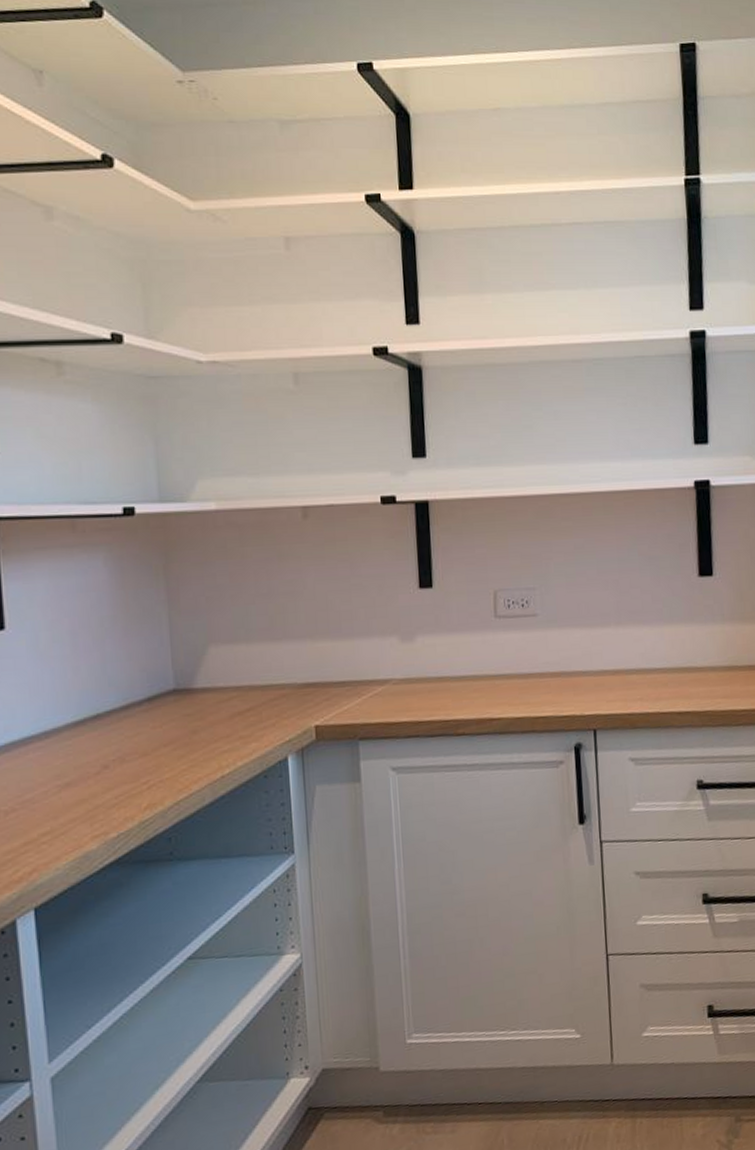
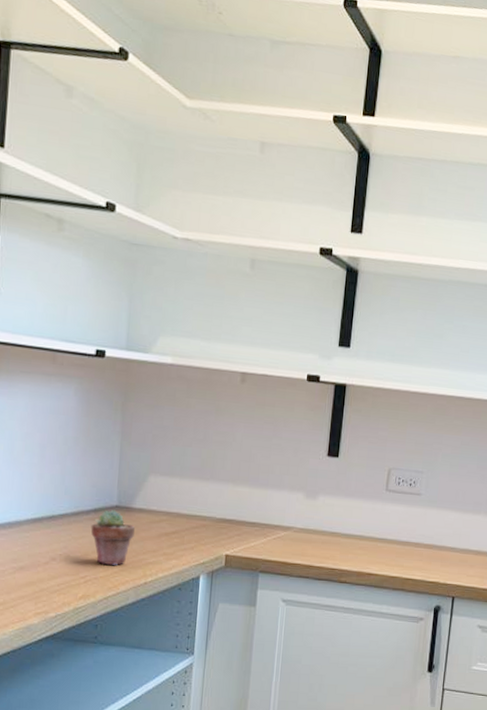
potted succulent: none [146,695,201,763] -> present [90,510,135,566]

